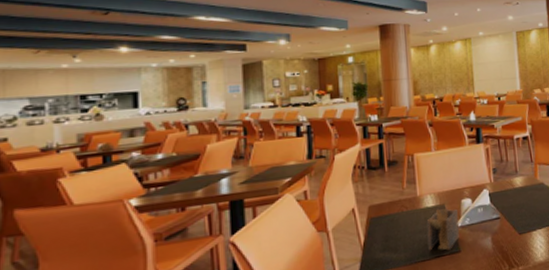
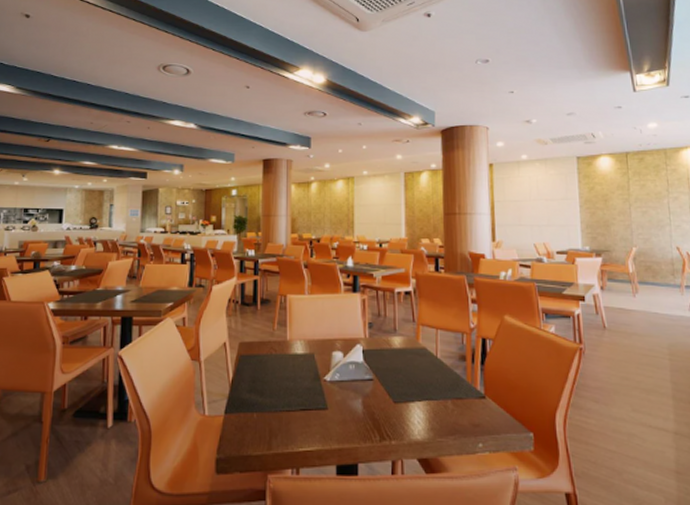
napkin holder: present [426,209,459,251] -> none [294,357,327,405]

